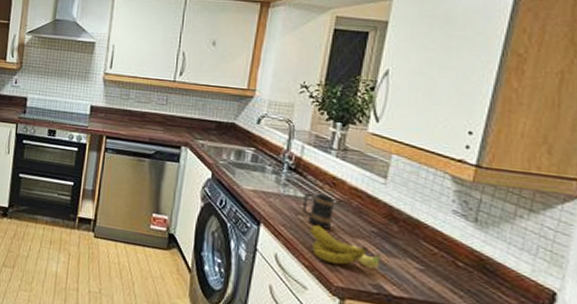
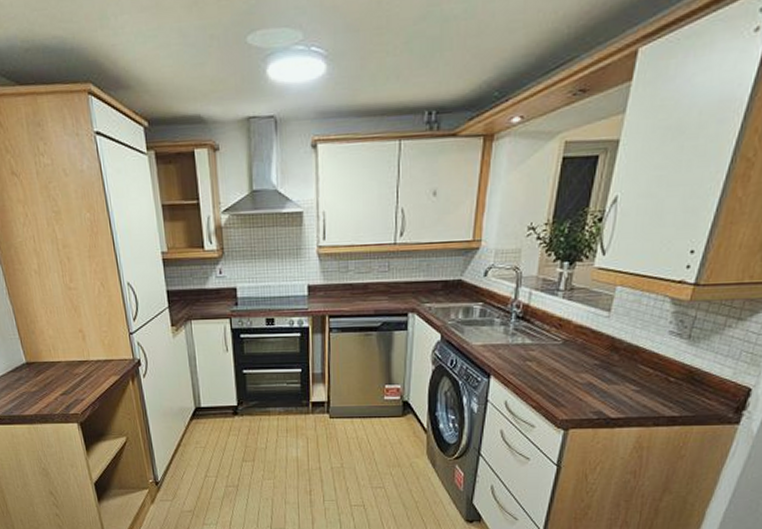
mug: present [303,192,335,229] -> none [531,337,561,370]
banana: present [310,224,382,269] -> none [537,367,603,401]

